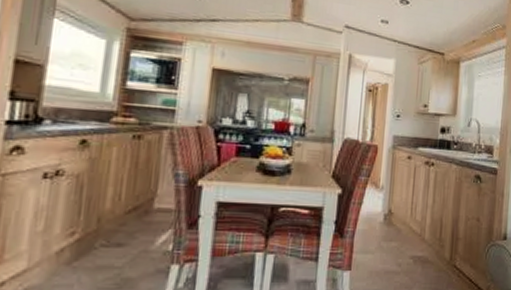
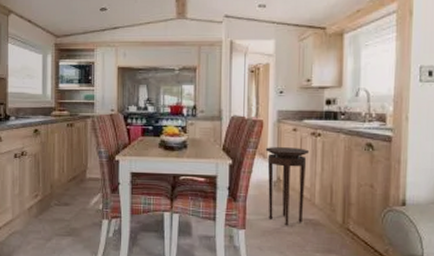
stool: none [377,175,423,265] -> present [265,147,310,226]

